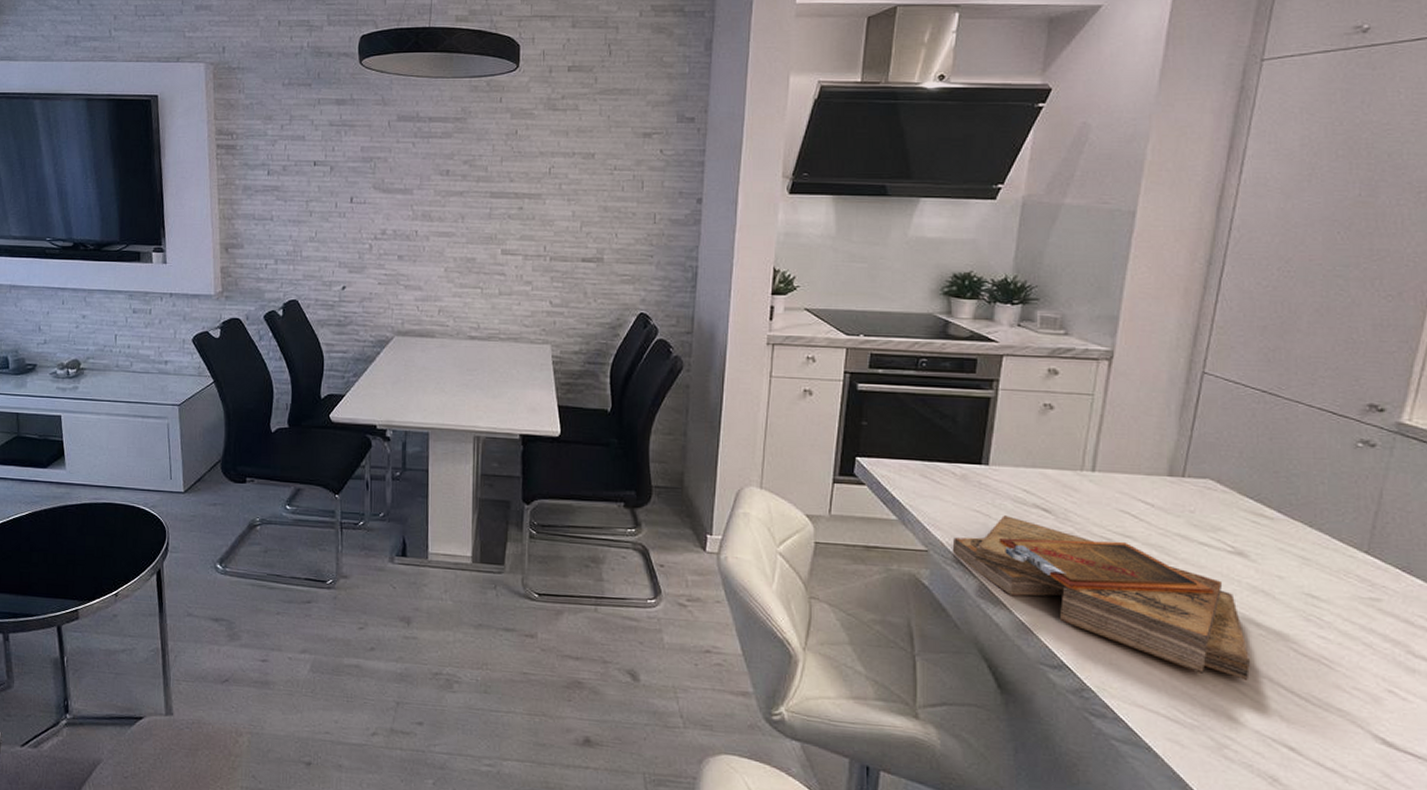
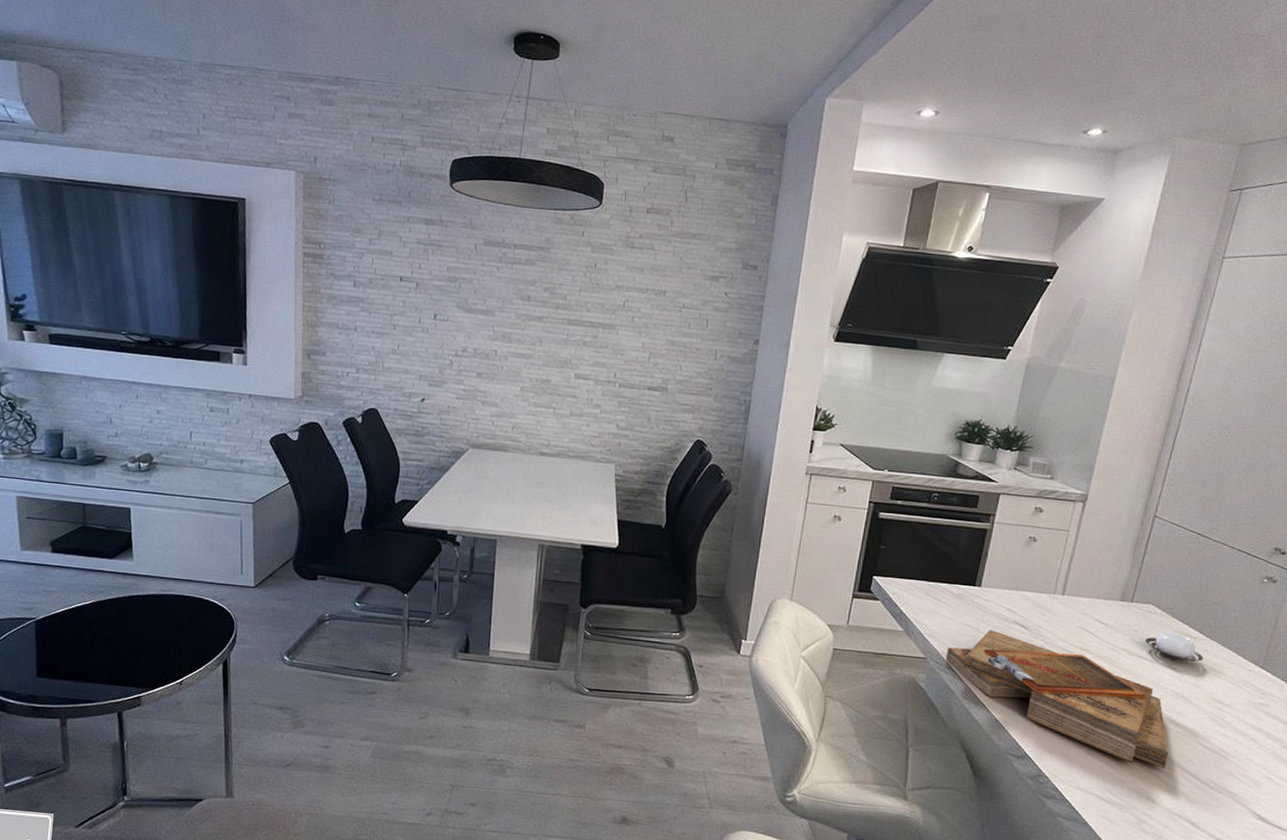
cup: none [1205,511,1286,548] -> present [1145,631,1204,662]

